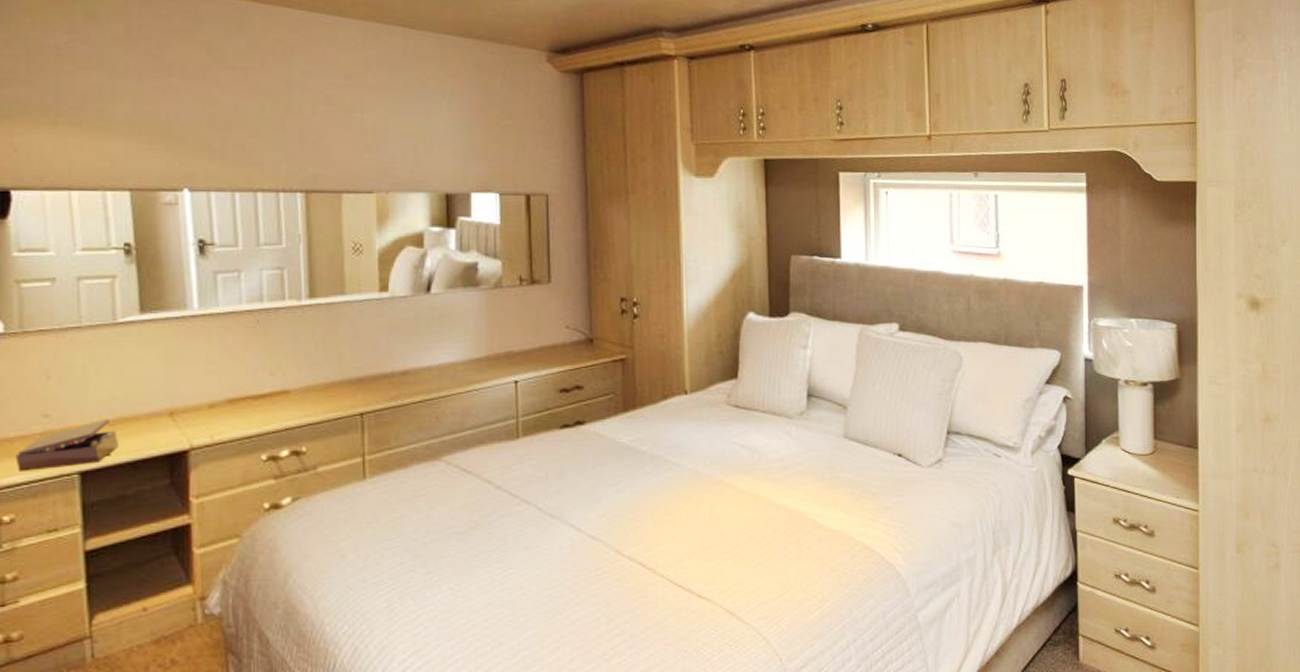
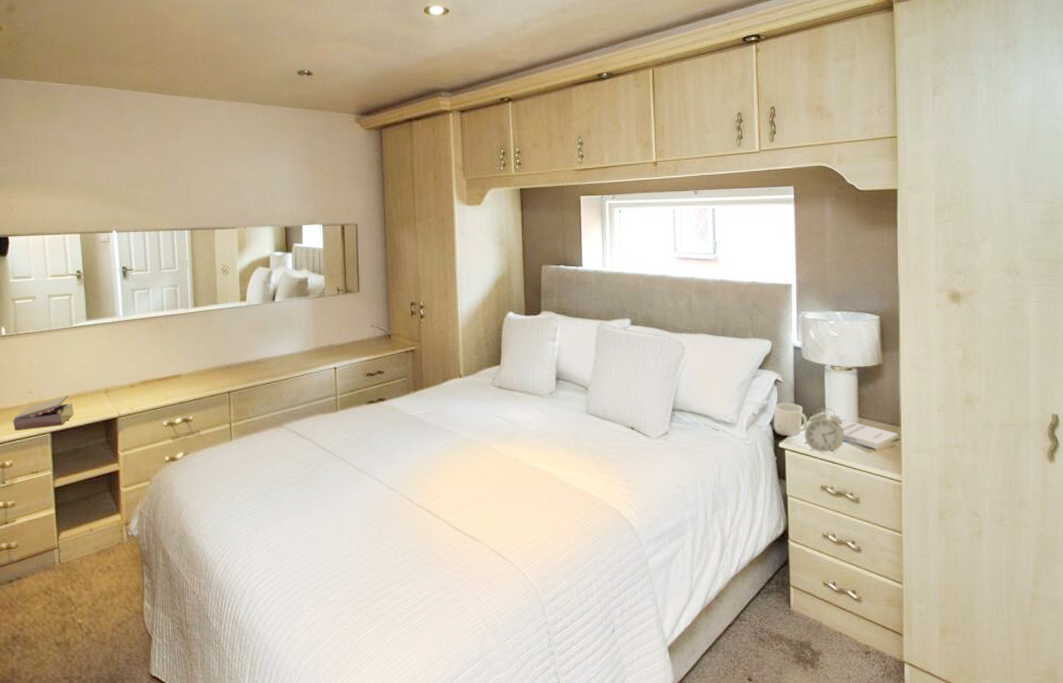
mug: none [1061,423,1100,462] -> present [773,402,808,436]
alarm clock: none [1095,429,1139,482] -> present [804,408,845,455]
books: none [1132,441,1198,479] -> present [838,419,901,453]

